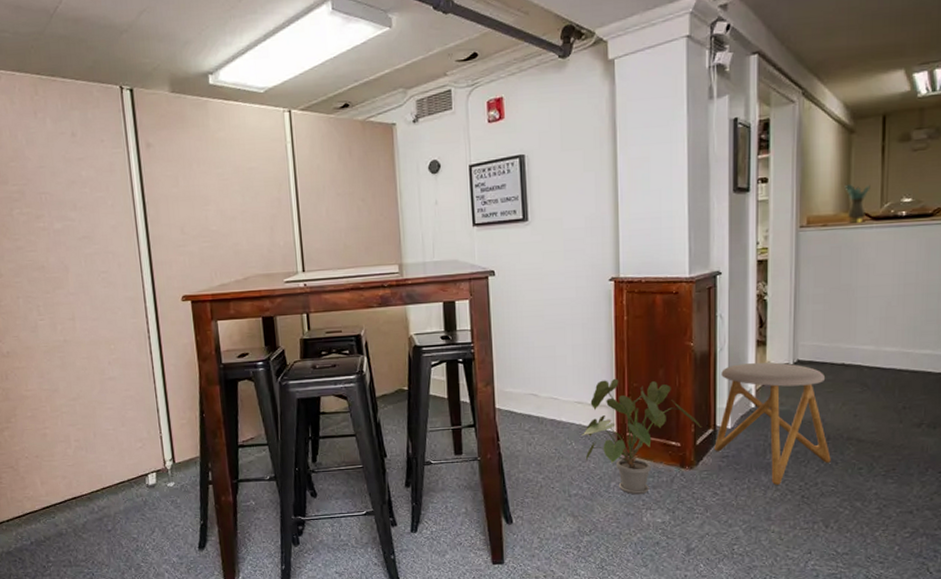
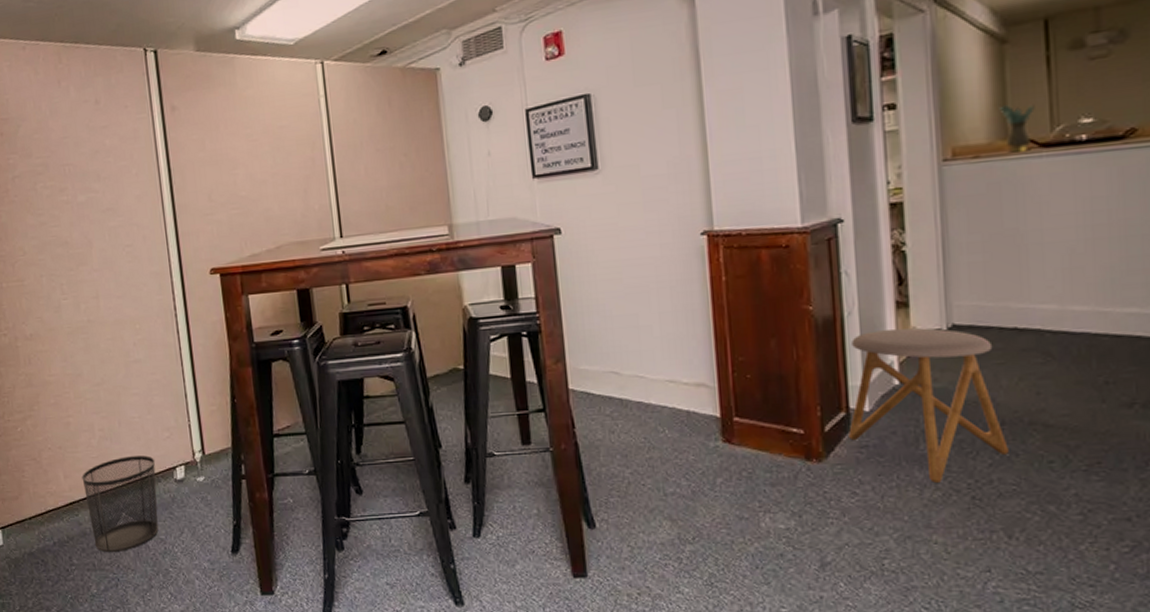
waste bin: none [58,463,131,551] -> present [81,455,159,553]
house plant: present [582,378,702,495] -> none [677,351,831,494]

